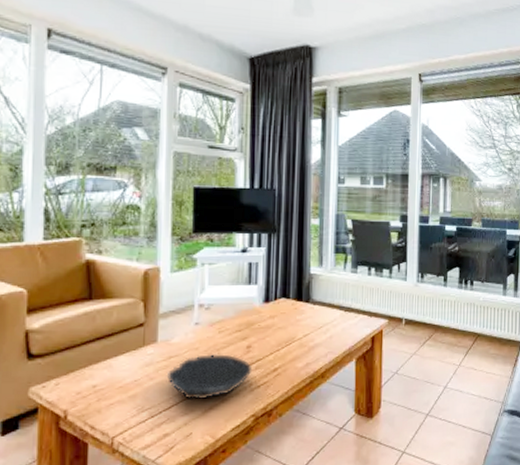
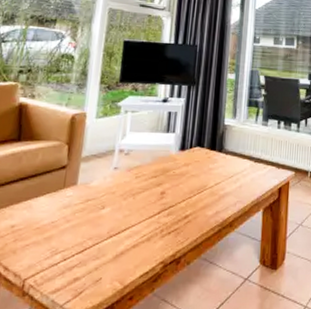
bowl: present [166,354,253,400] -> none [82,199,165,245]

